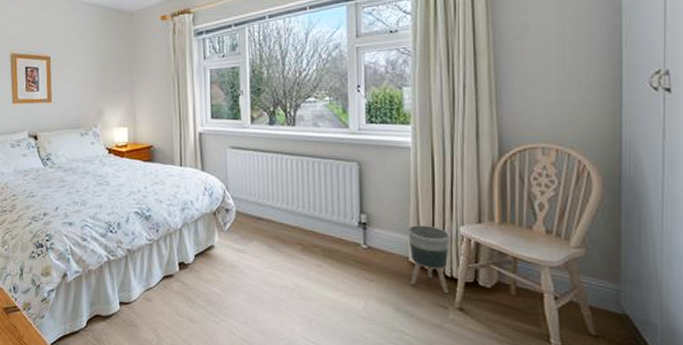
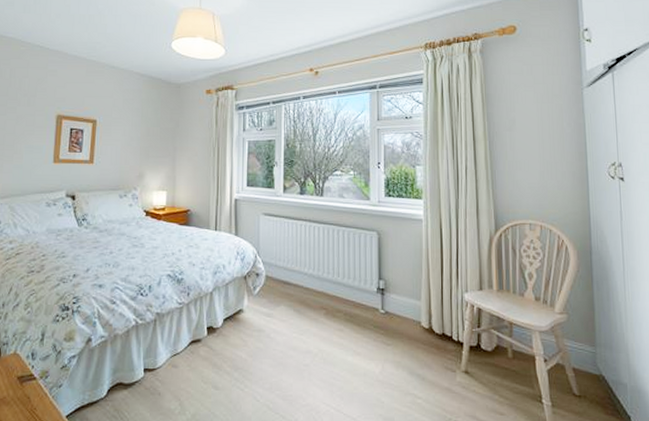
planter: present [407,225,451,294] -> none [419,291,457,358]

